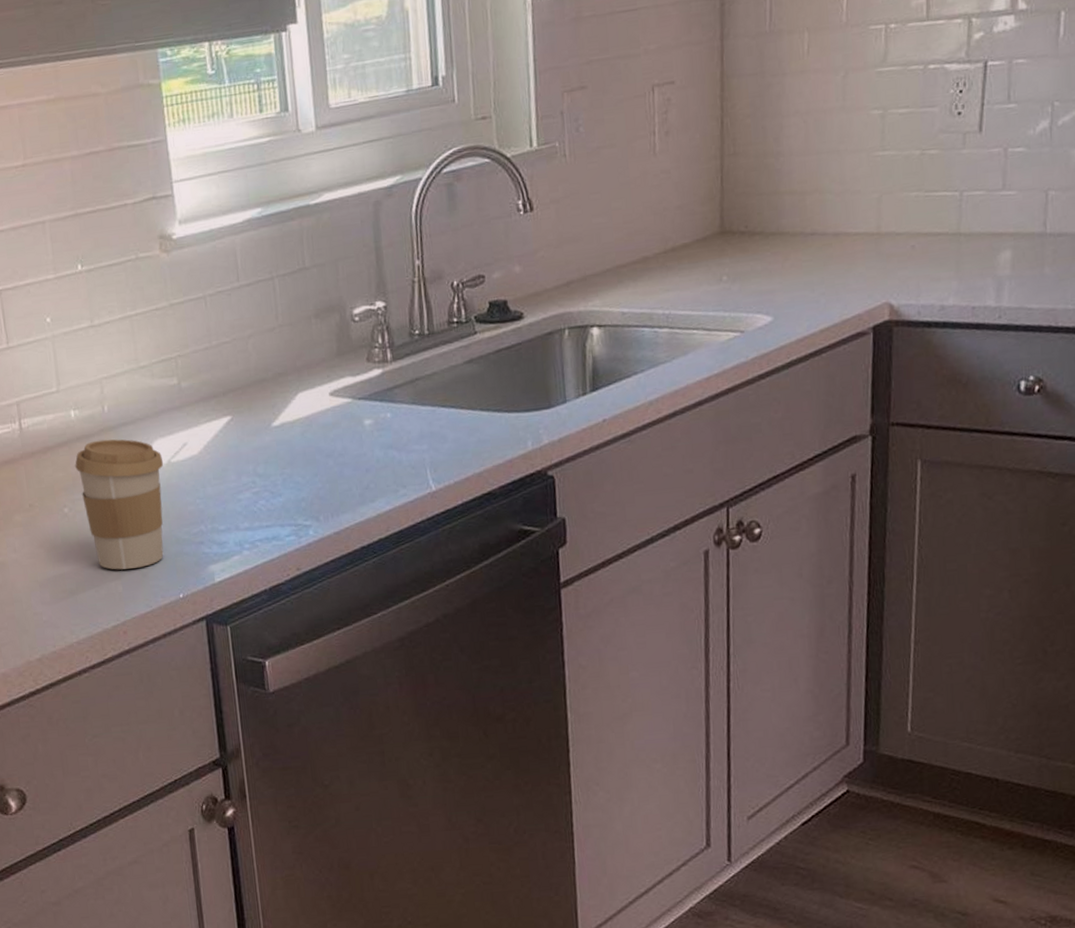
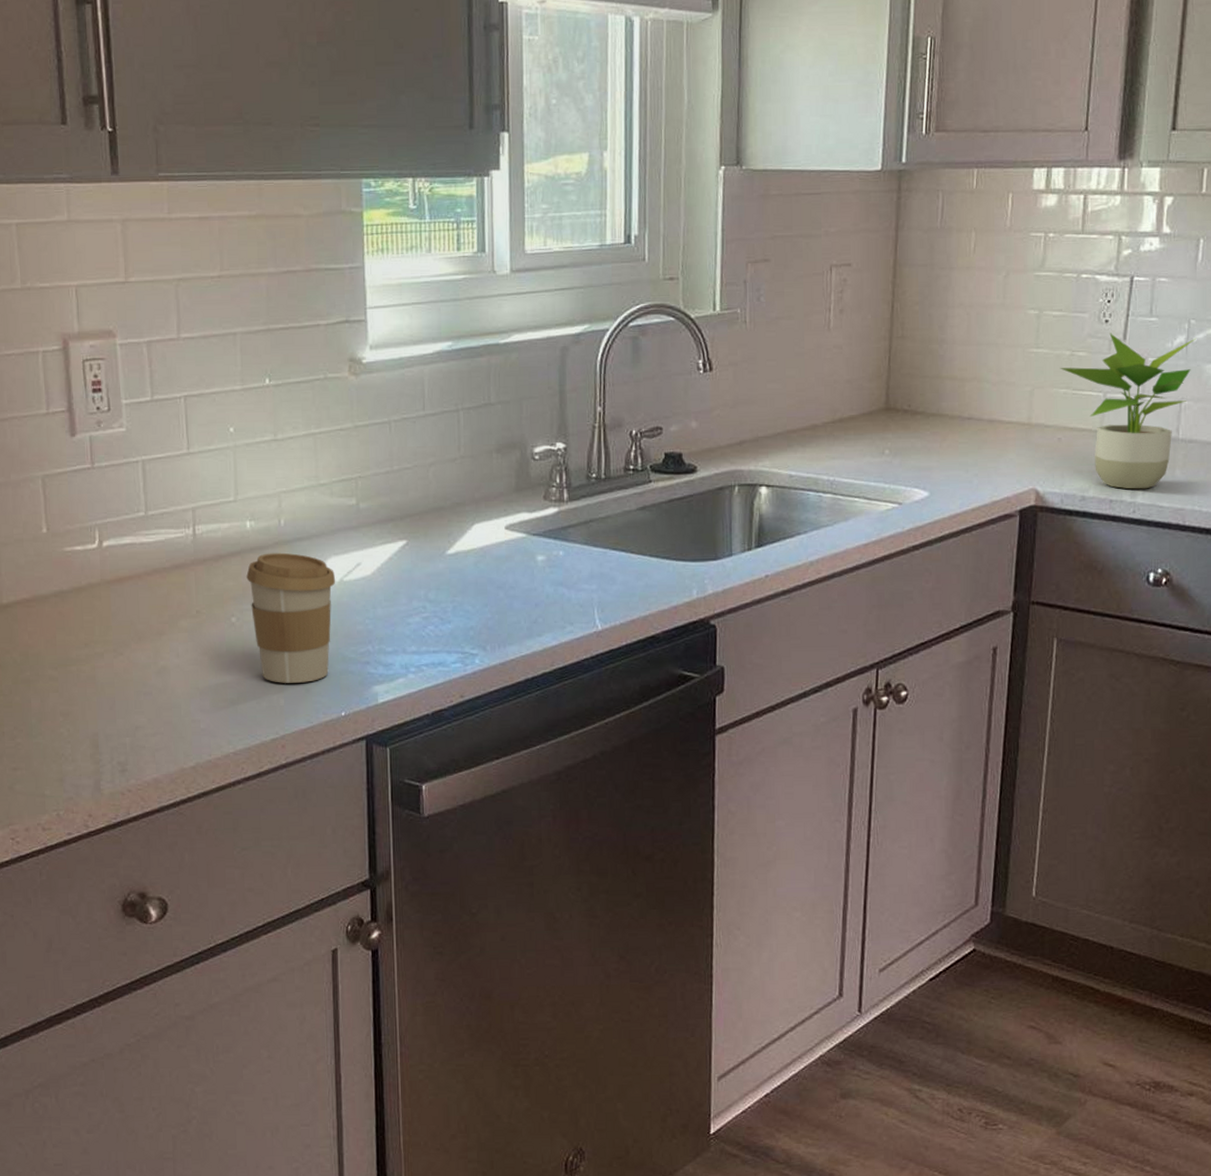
potted plant: none [909,121,1062,293] -> present [1059,333,1197,490]

